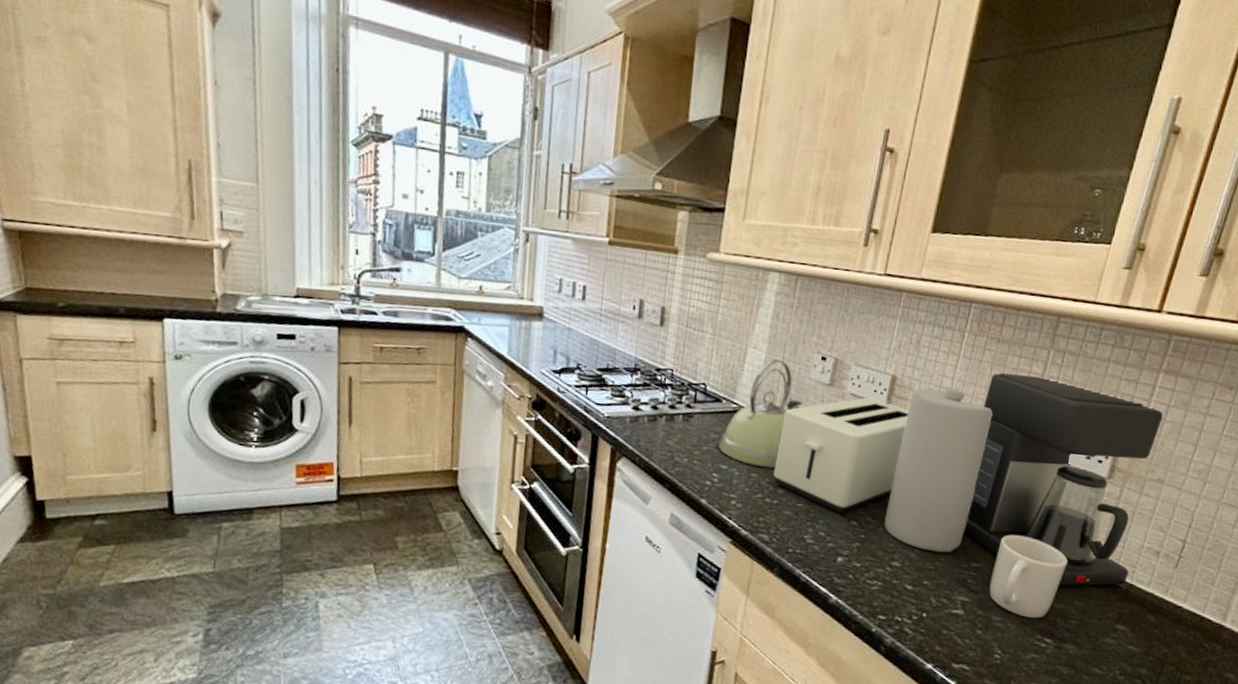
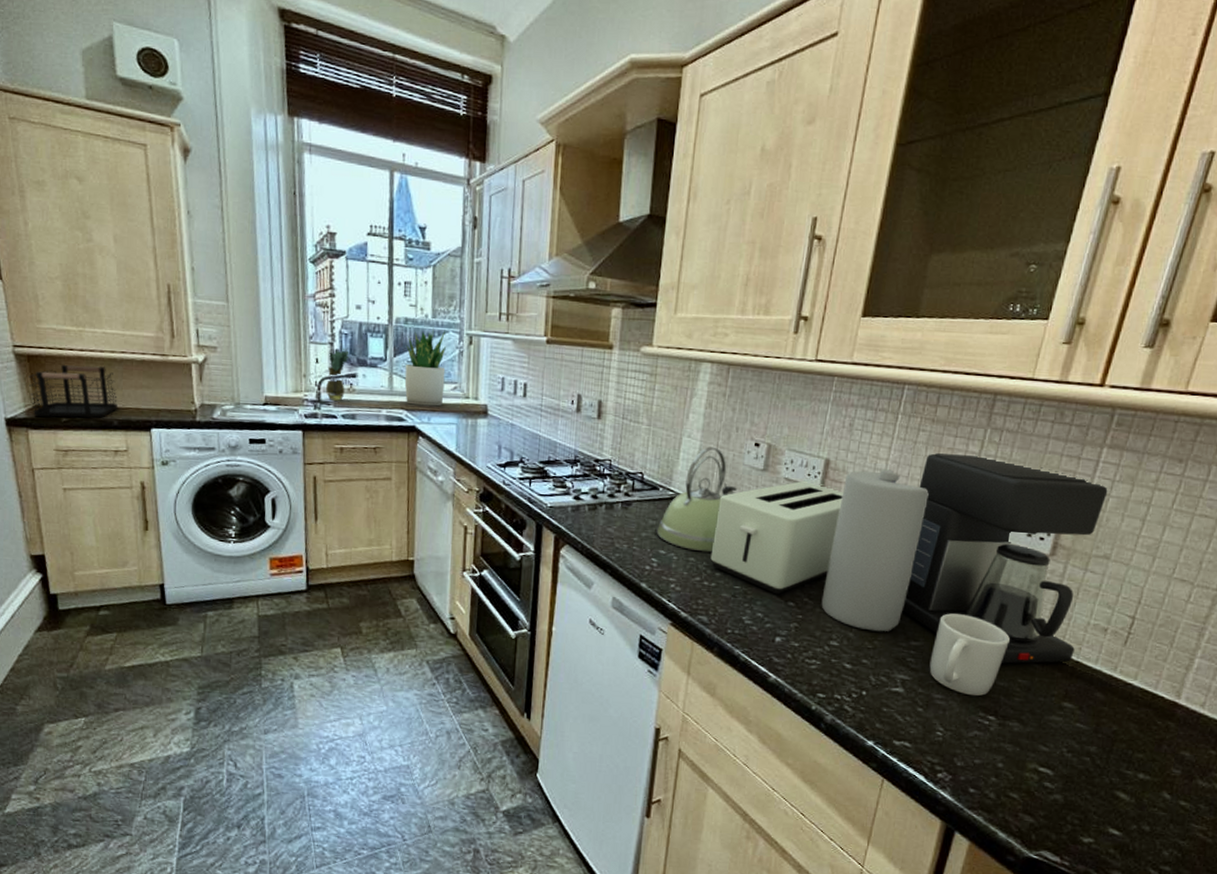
dish rack: none [19,244,126,305] -> present [28,365,119,419]
vase: none [365,239,394,297] -> present [325,348,349,401]
planter: none [453,222,501,307] -> present [404,327,447,407]

